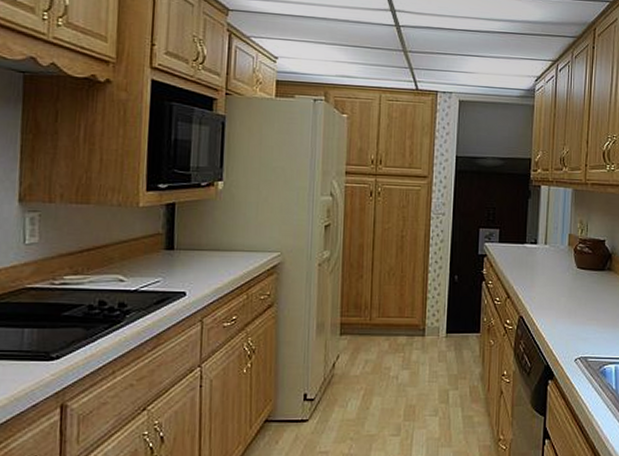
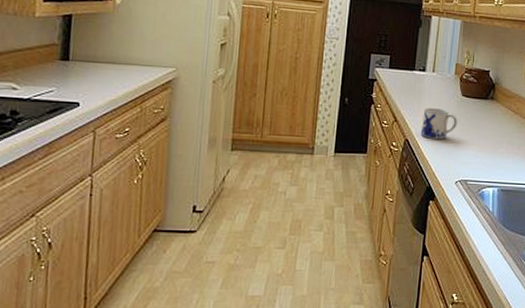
mug: none [535,281,574,315] -> present [420,107,458,139]

